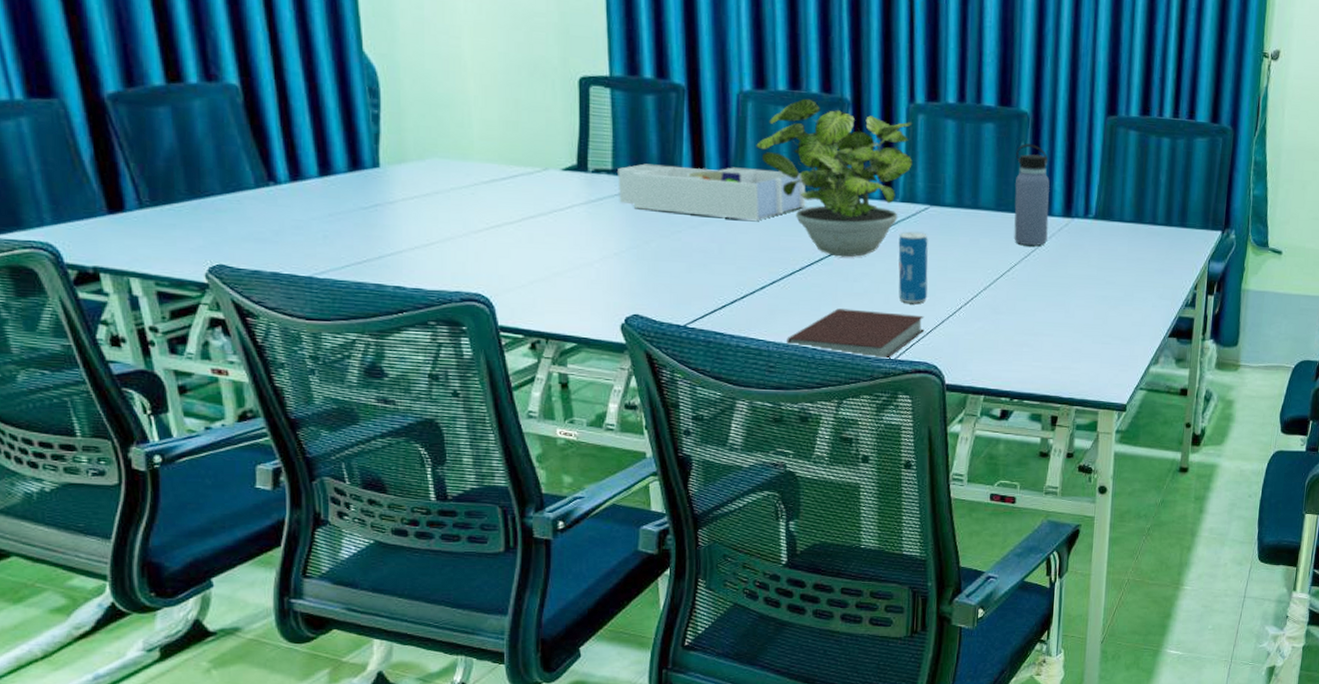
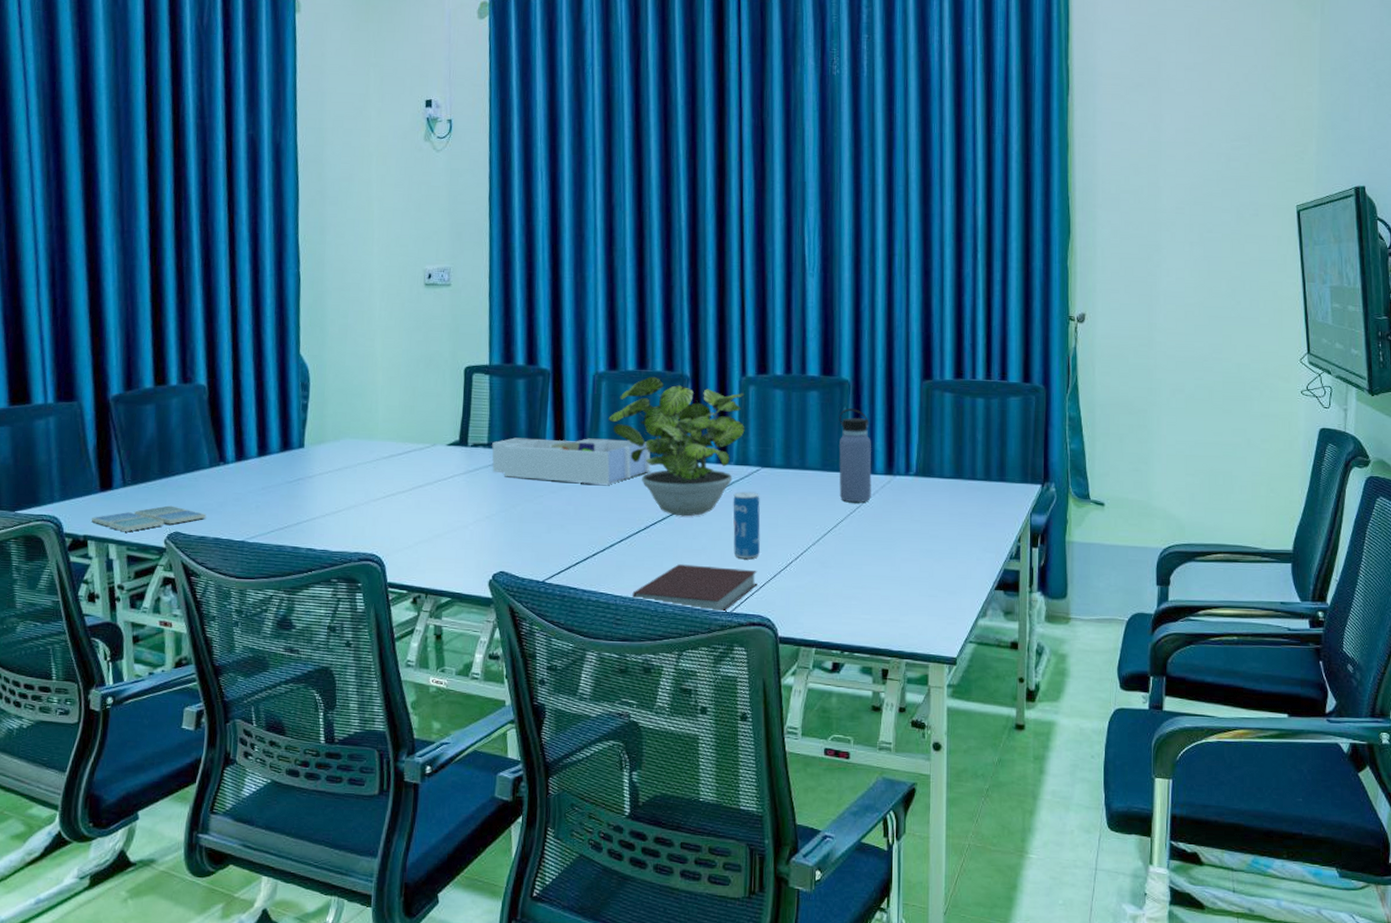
drink coaster: none [100,232,259,263] -> present [91,505,207,531]

